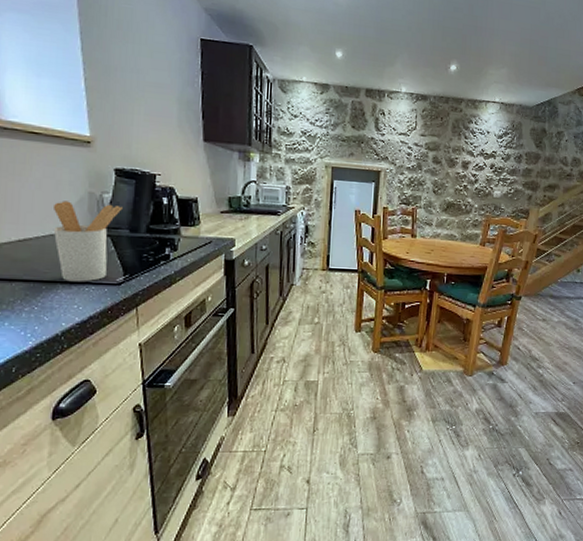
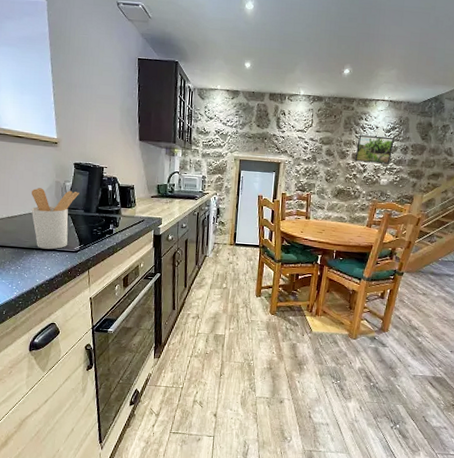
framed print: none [464,140,507,174] -> present [354,134,395,164]

